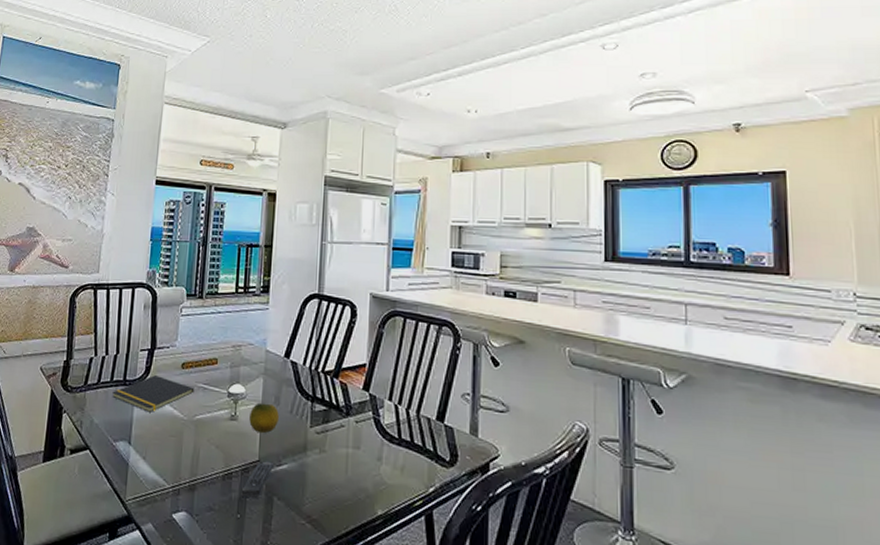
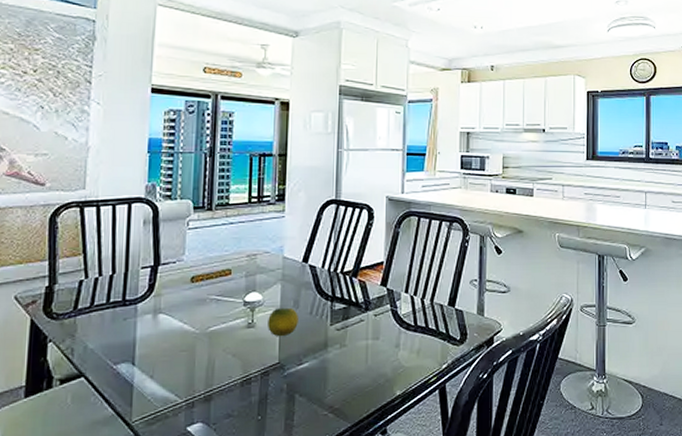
notepad: present [112,375,195,412] -> none [109,292,207,330]
remote control: present [241,461,275,498] -> none [261,362,296,399]

